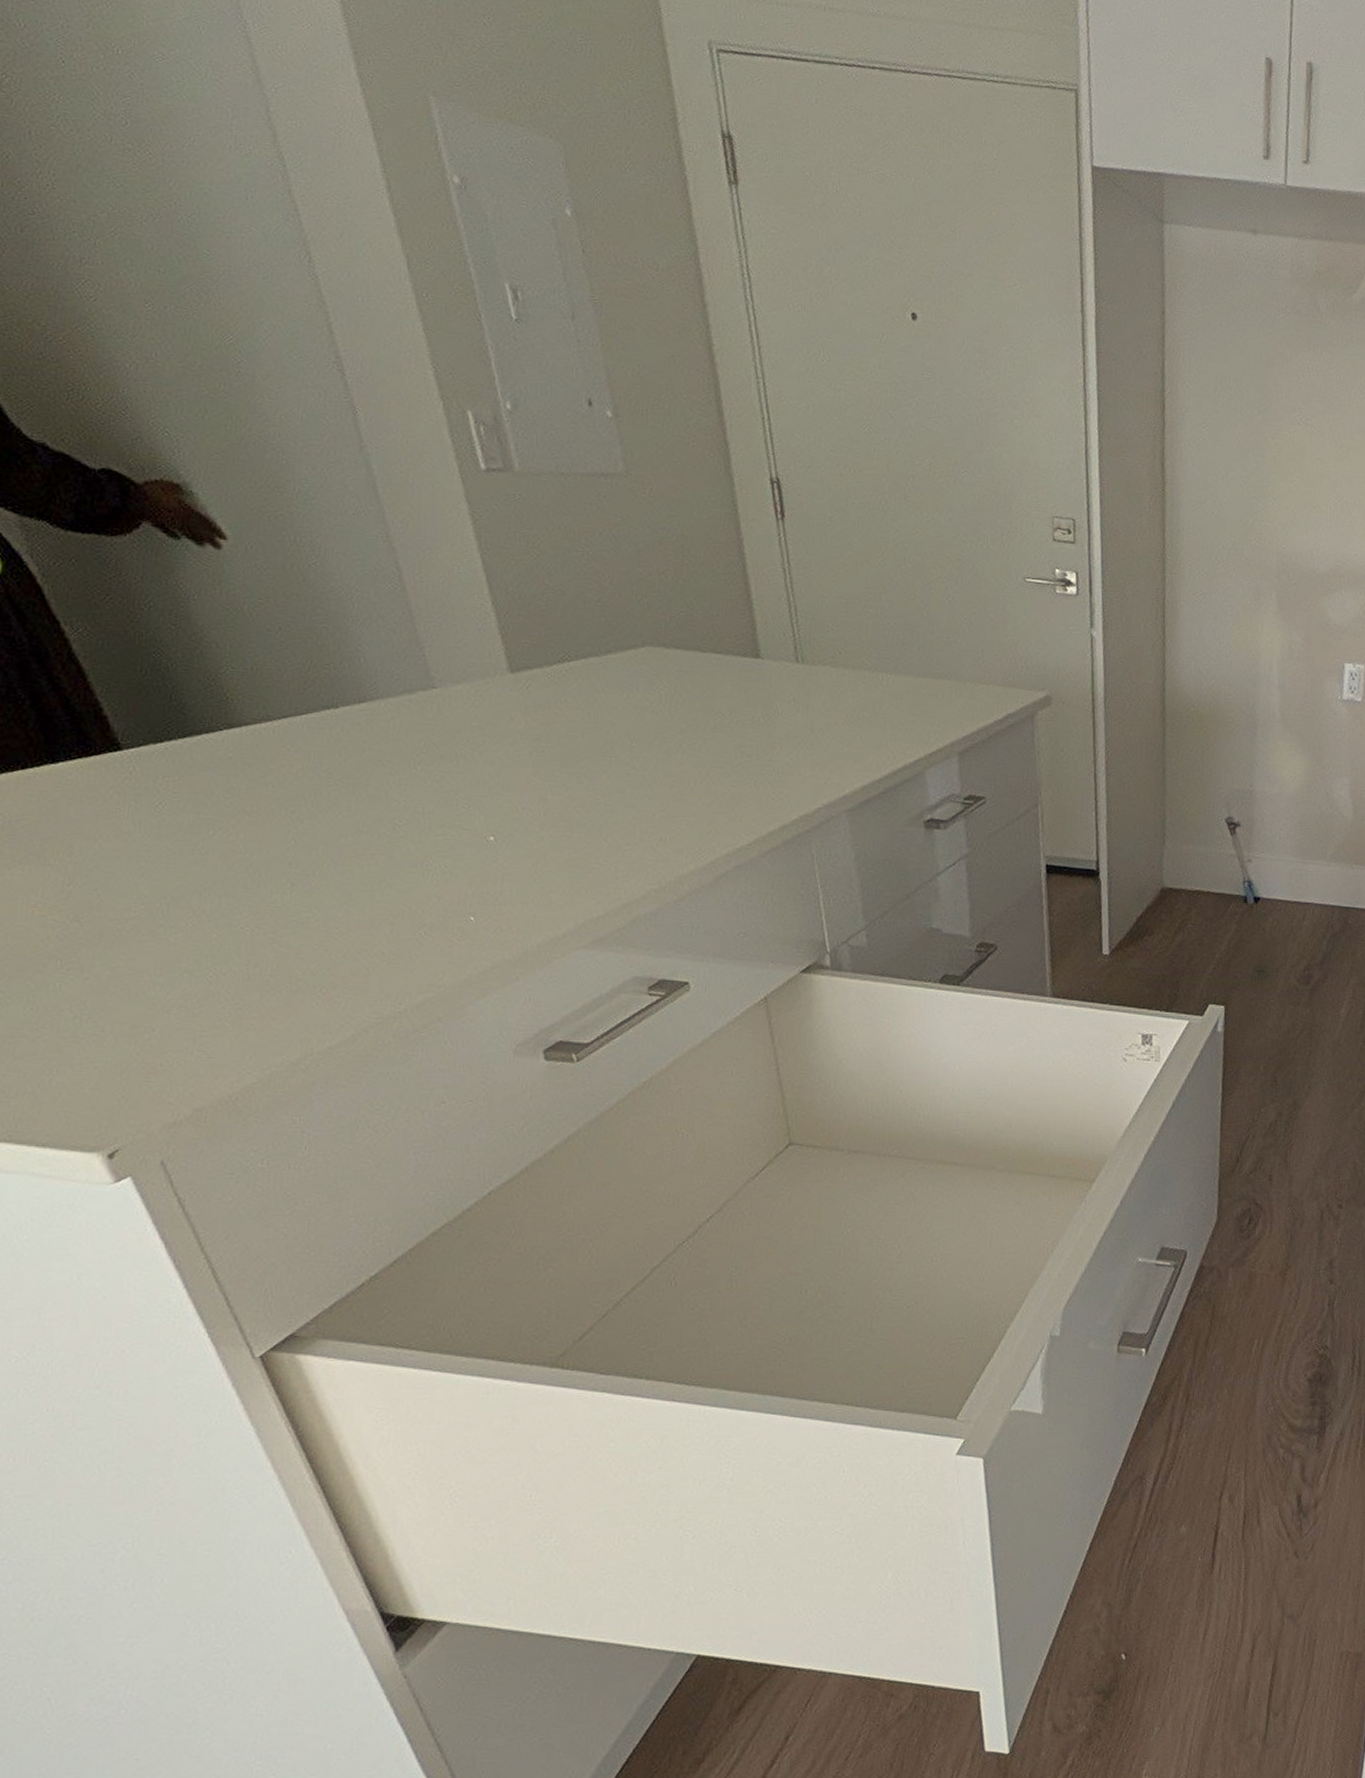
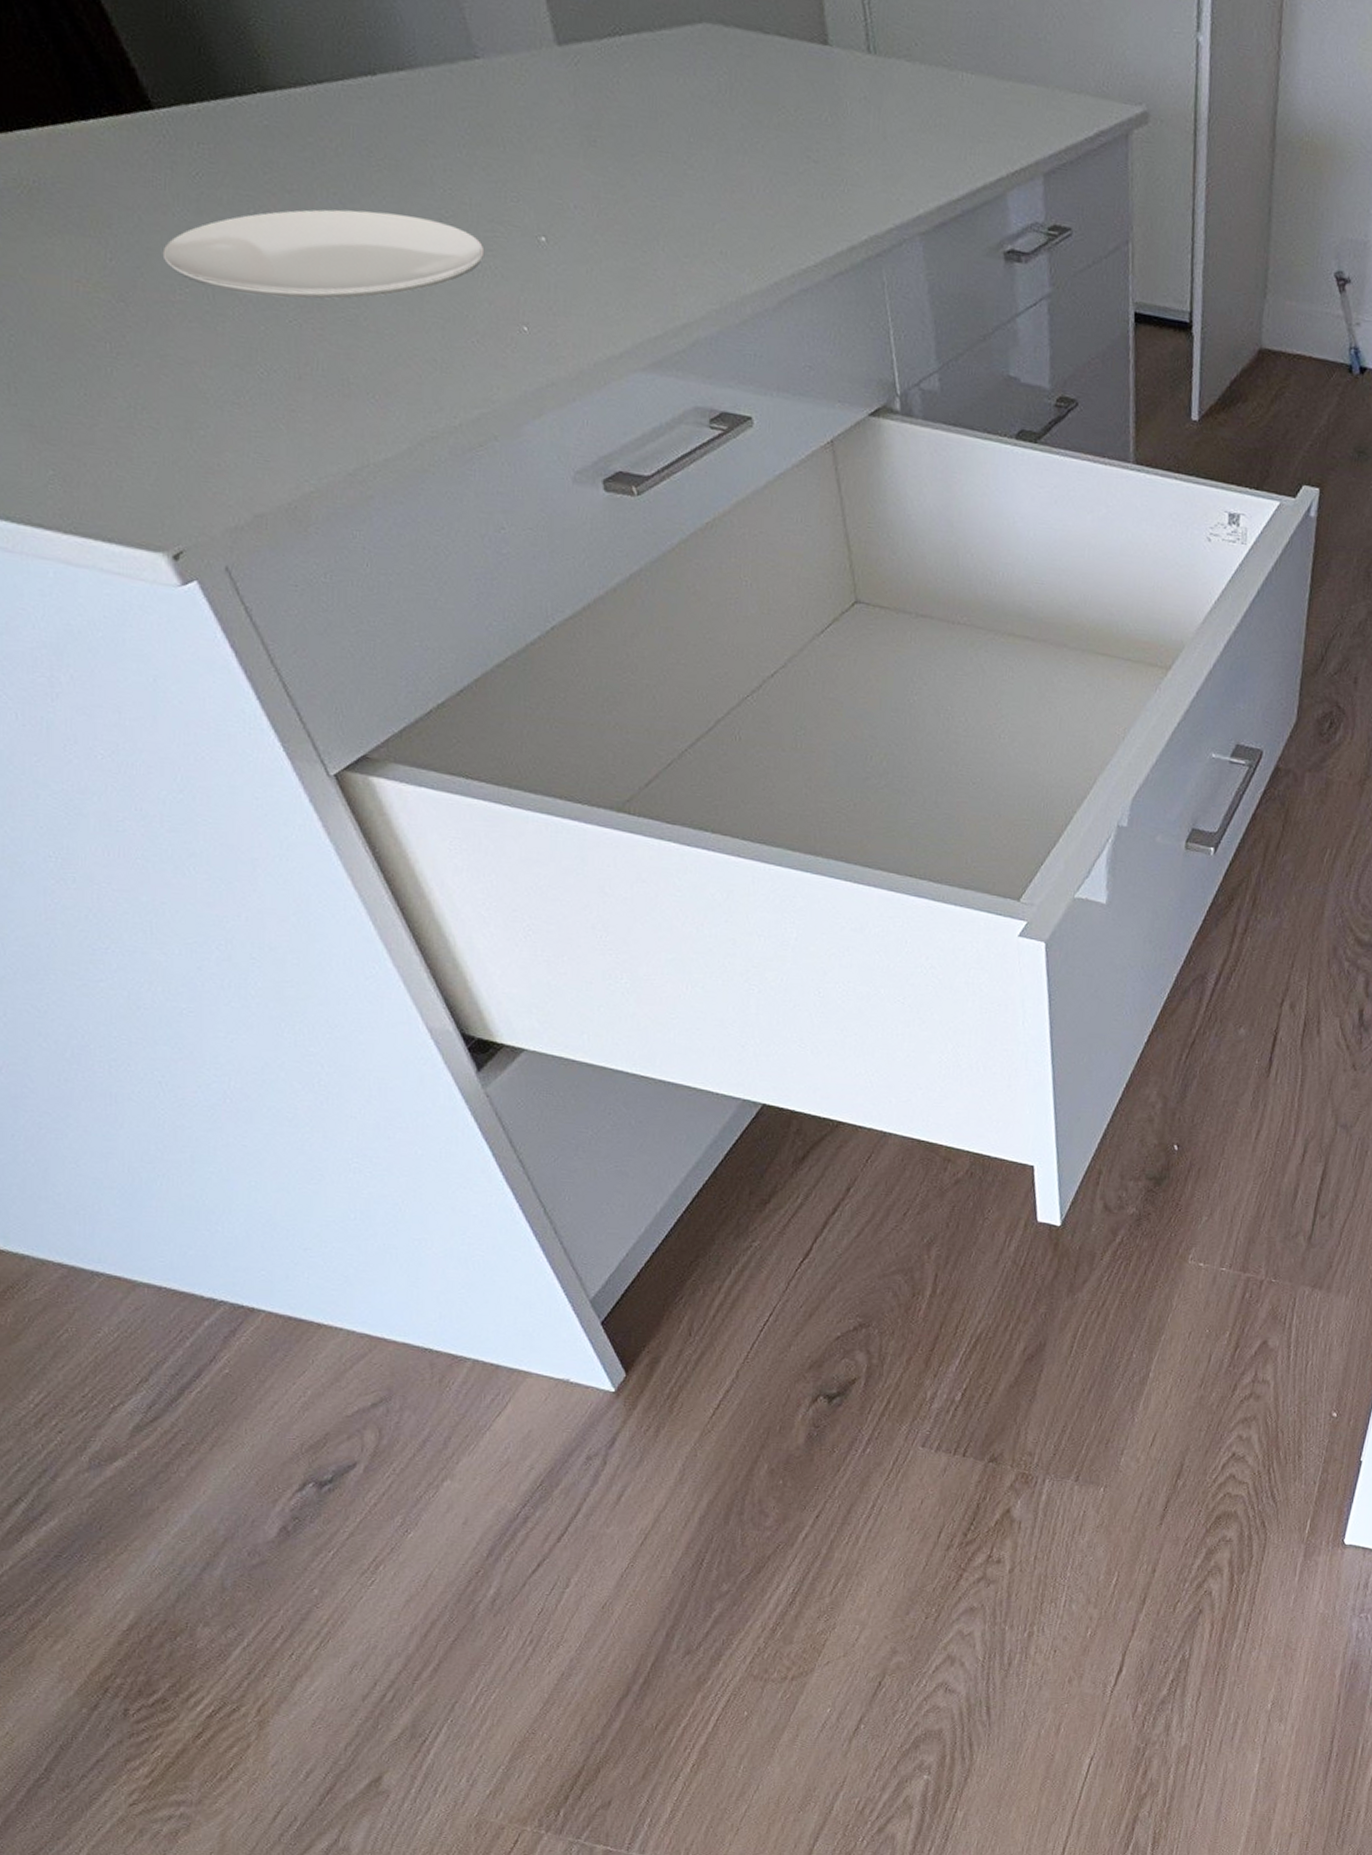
plate: none [120,824,436,907] -> present [162,209,485,299]

